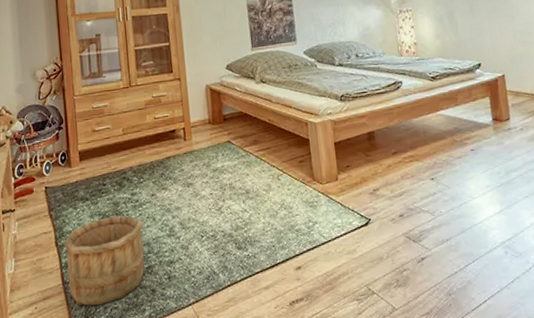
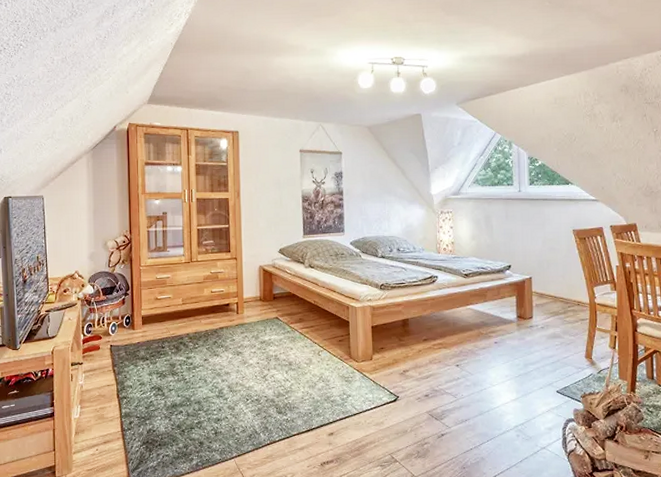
wooden bucket: present [63,215,145,306] -> none [124,375,196,452]

